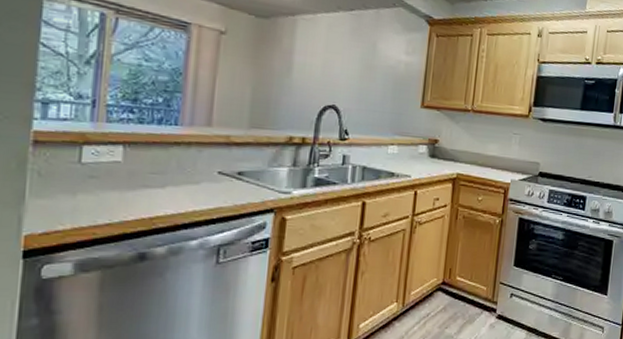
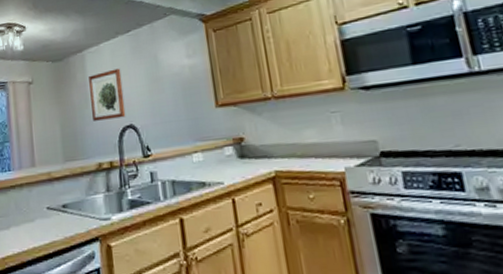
wall art: none [292,43,335,97] -> present [89,68,126,121]

